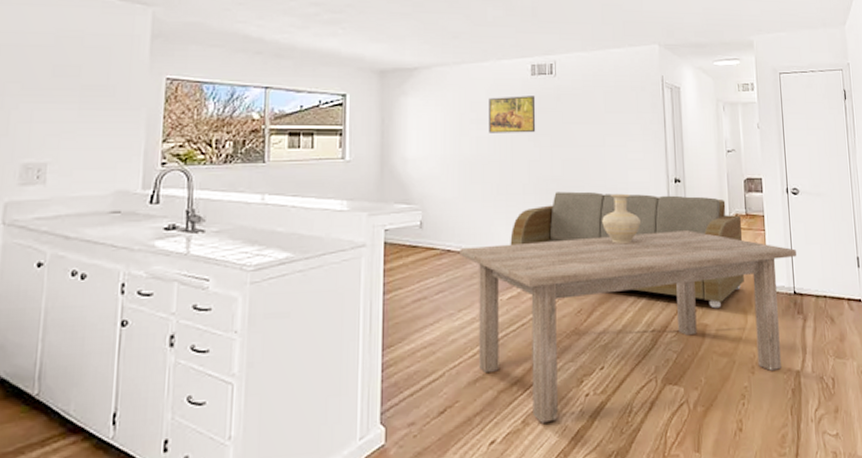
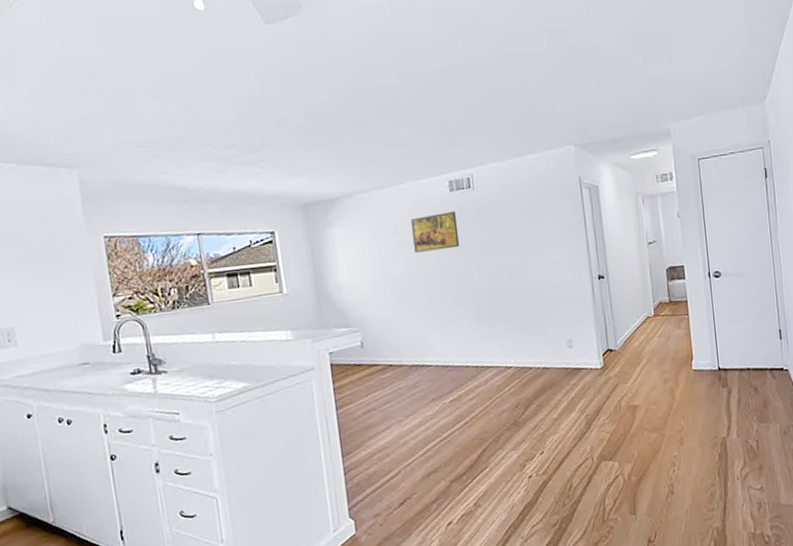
dining table: present [460,230,796,423] -> none [400,322,720,504]
sofa: present [510,191,744,309] -> none [446,289,670,391]
vase: present [602,193,640,243] -> none [531,294,568,342]

